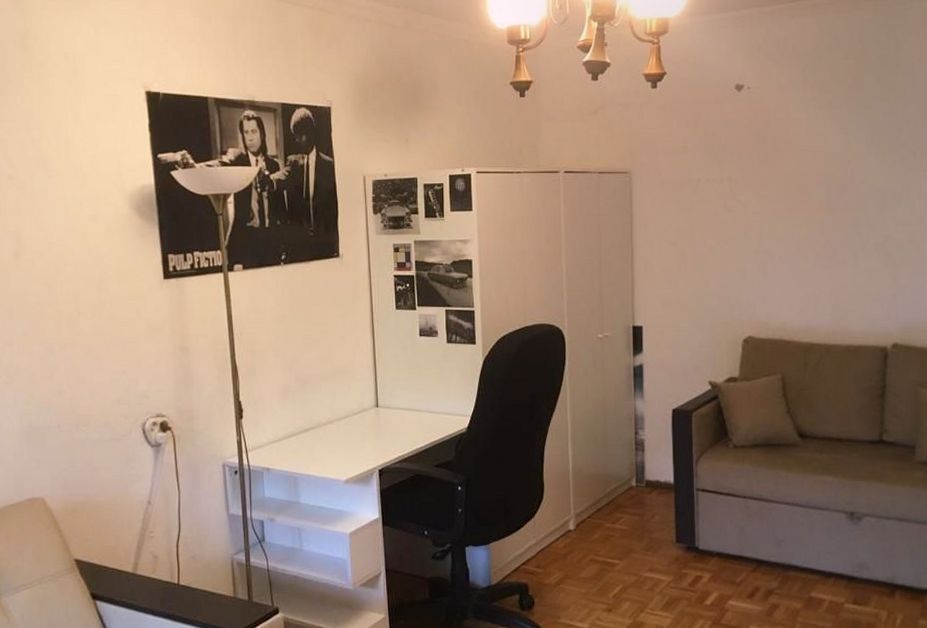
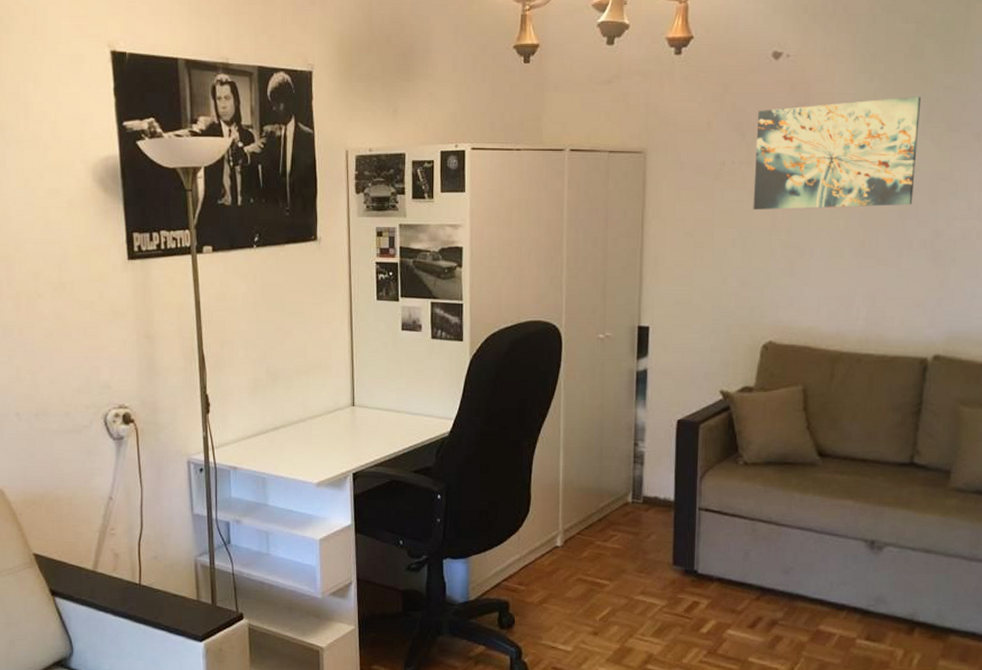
wall art: none [726,121,864,220] -> present [753,97,921,210]

